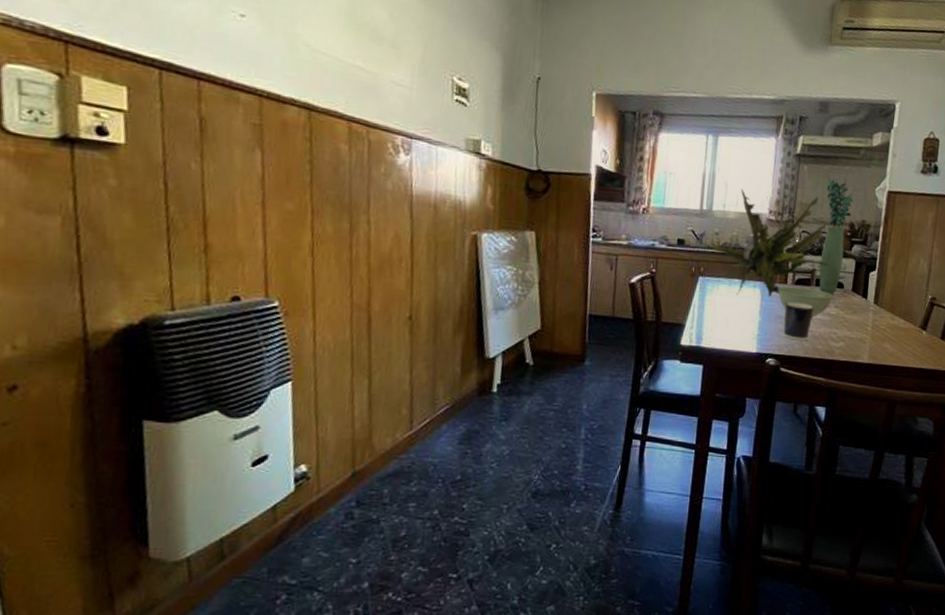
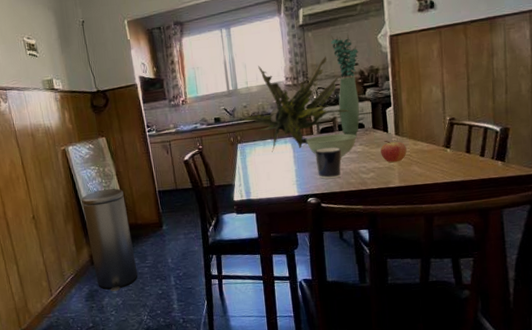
pedal bin: none [480,298,544,437] -> present [81,188,138,292]
fruit: none [855,308,883,335] -> present [380,141,407,163]

